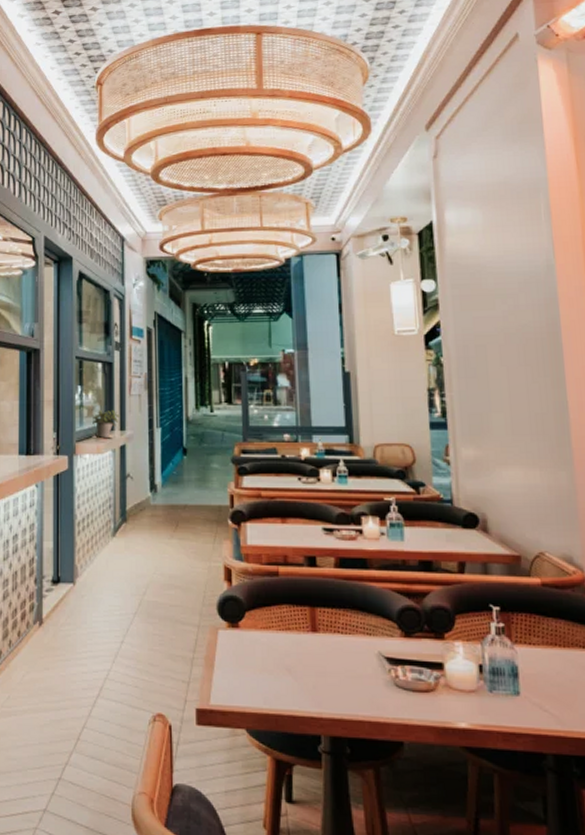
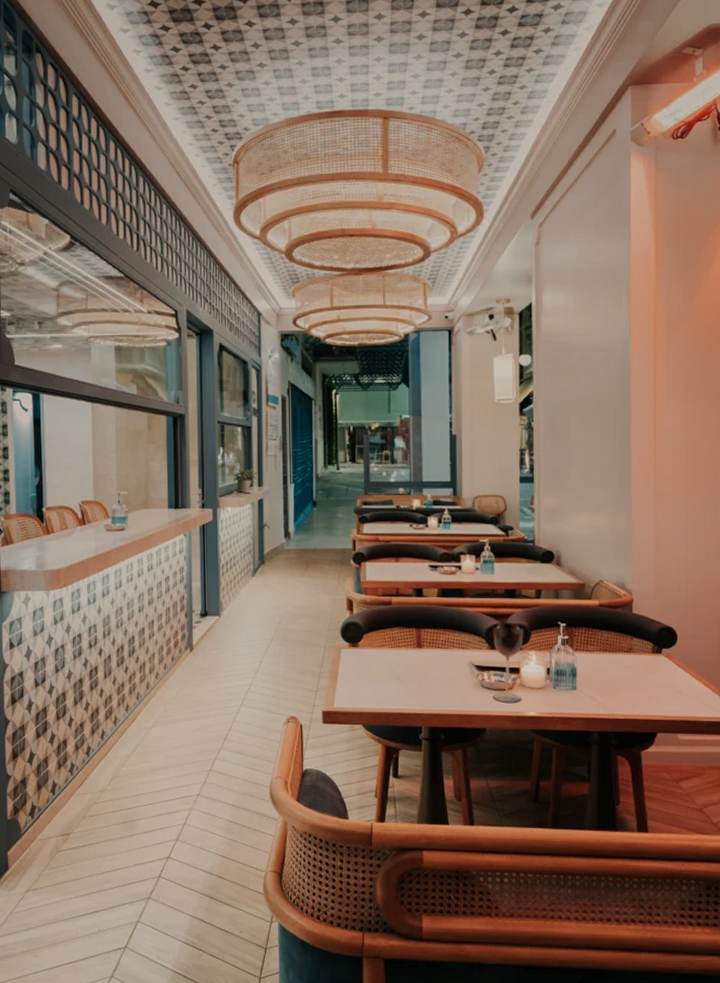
wineglass: none [406,603,447,709] -> present [492,623,524,702]

